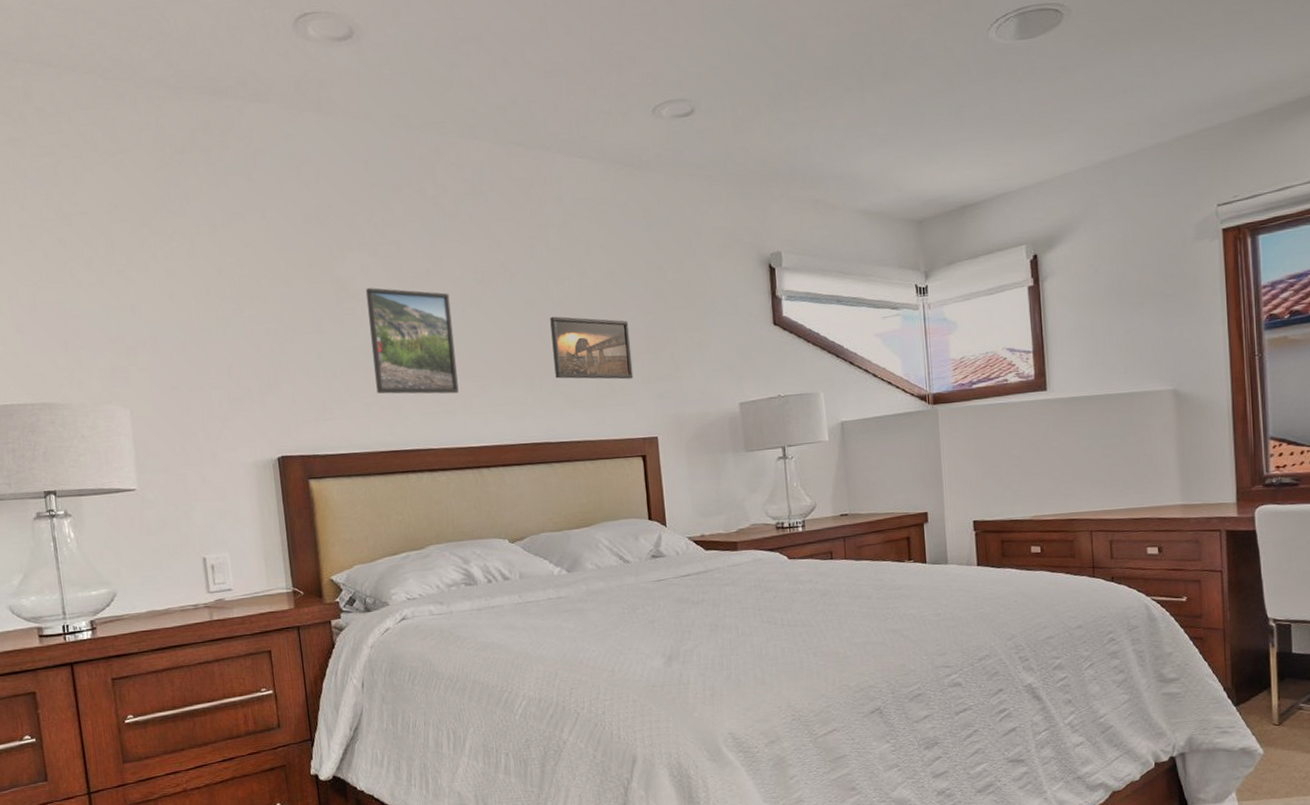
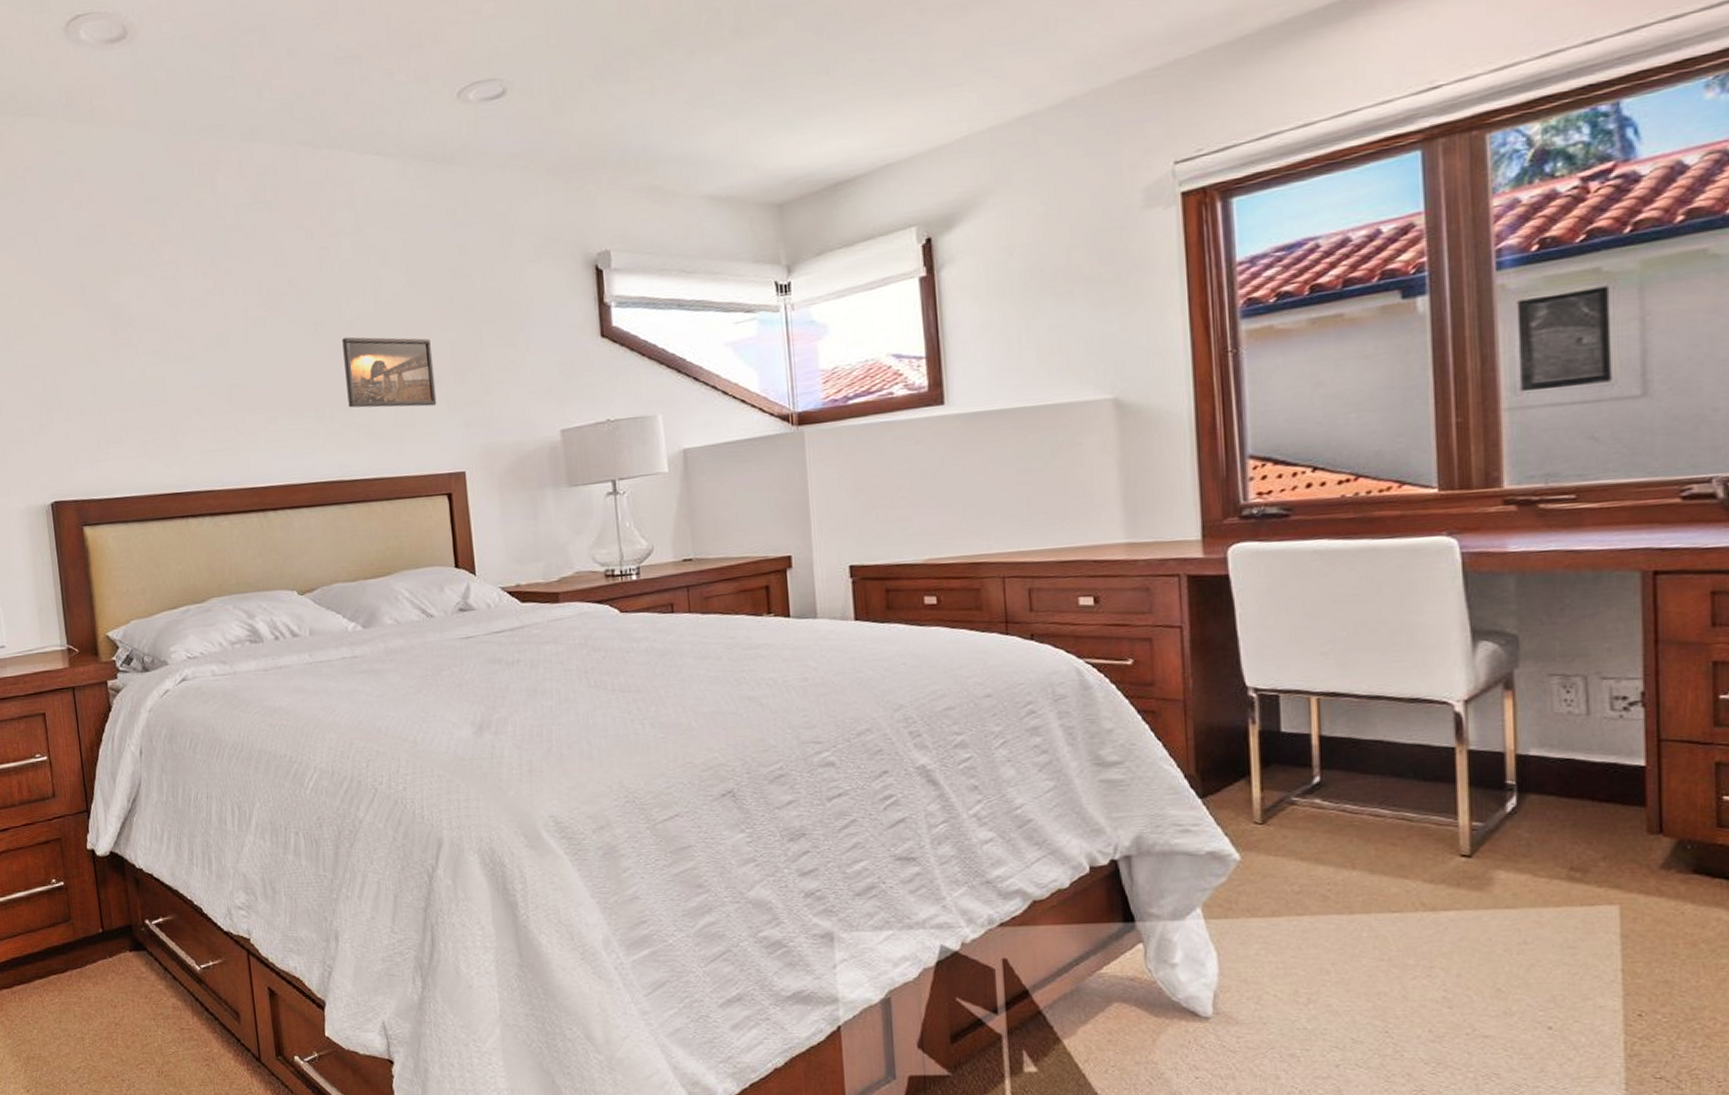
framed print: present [365,288,459,394] -> none [141,313,242,431]

